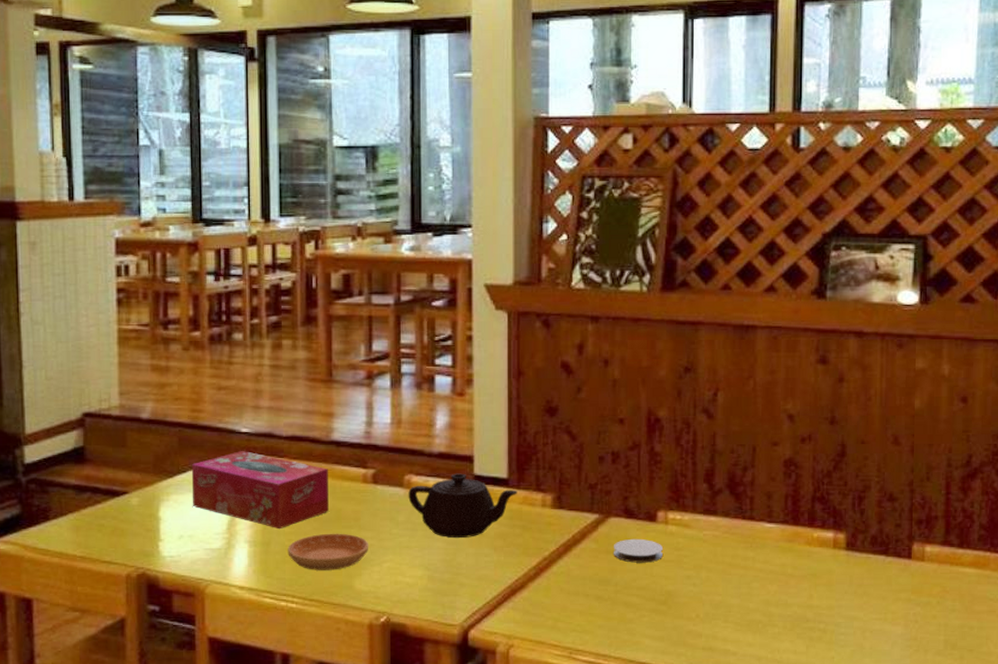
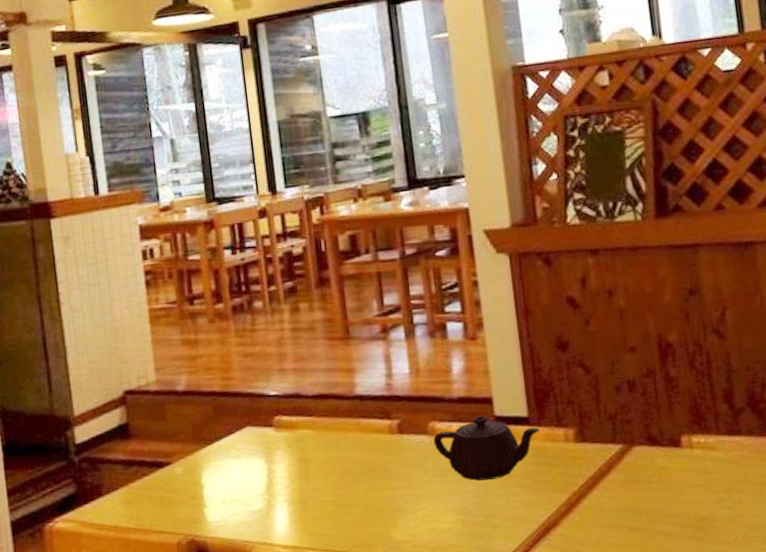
tissue box: present [191,451,329,528] -> none [227,413,360,486]
saucer: present [288,533,369,570] -> none [324,485,402,524]
coaster: present [614,538,664,563] -> none [641,465,692,491]

